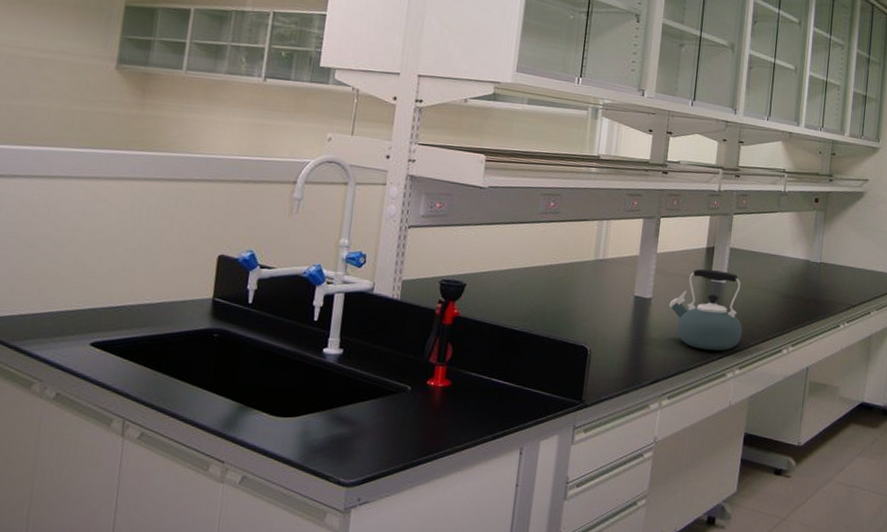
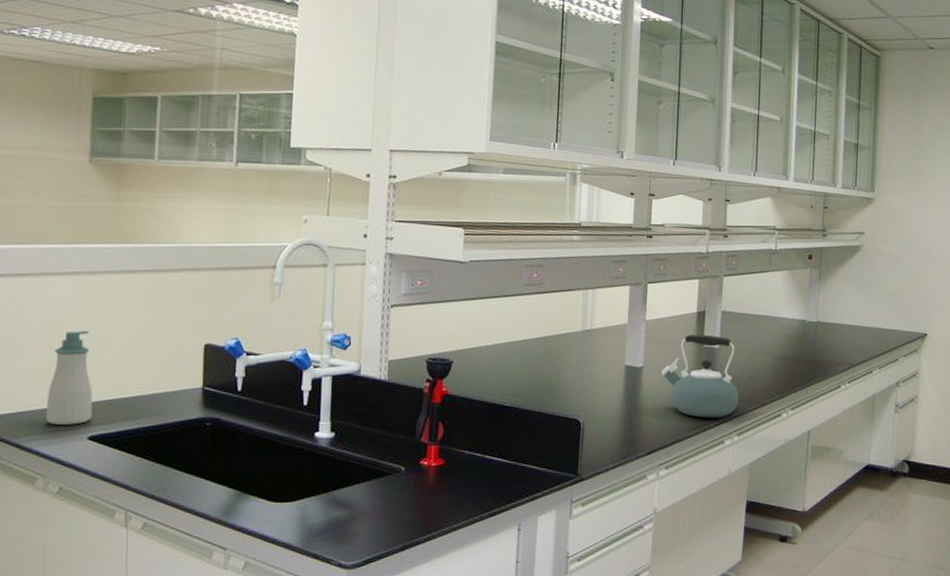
soap bottle: none [49,235,101,330] -> present [46,331,93,425]

